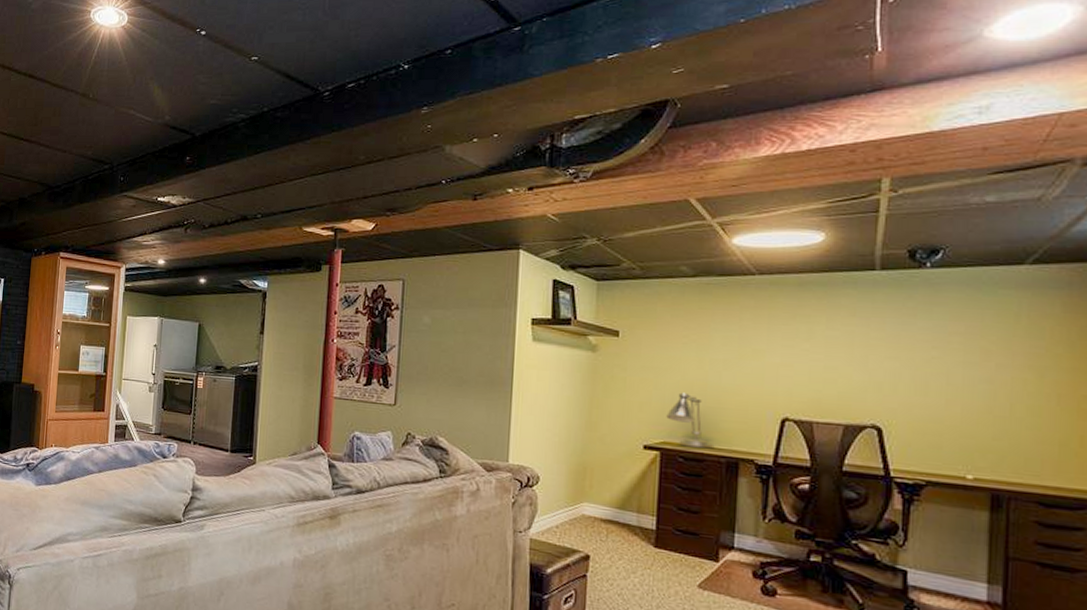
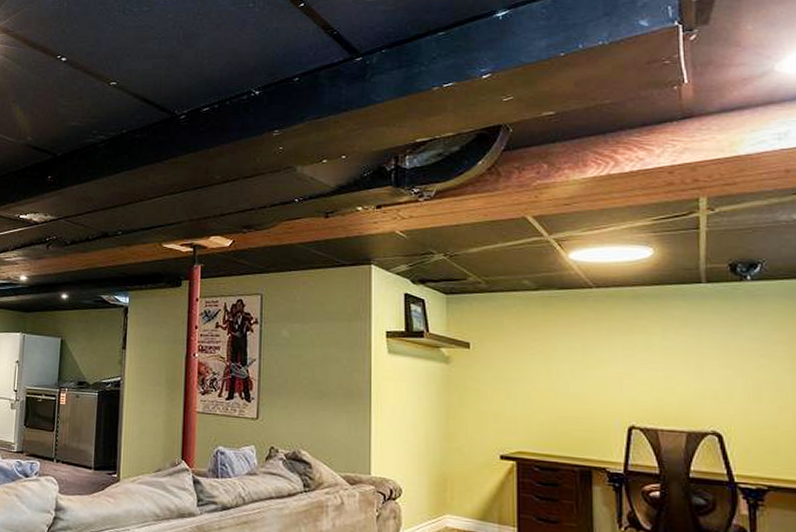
desk lamp: present [666,392,715,449] -> none [520,402,568,458]

